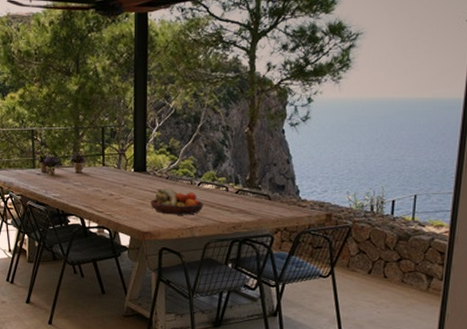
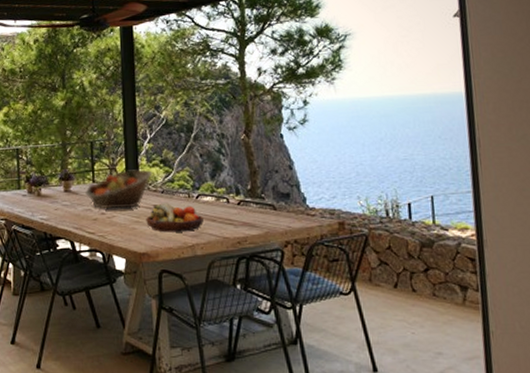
fruit basket: none [95,156,159,191] -> present [85,169,153,209]

